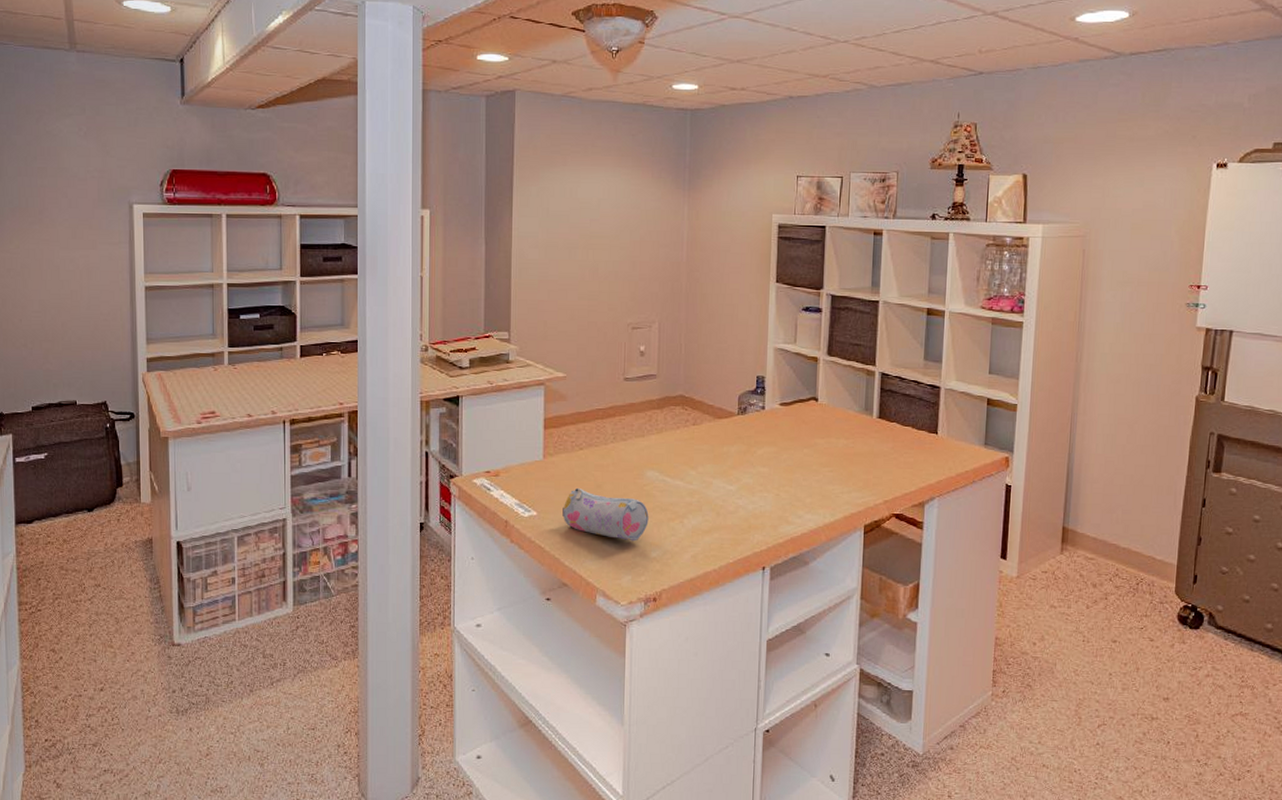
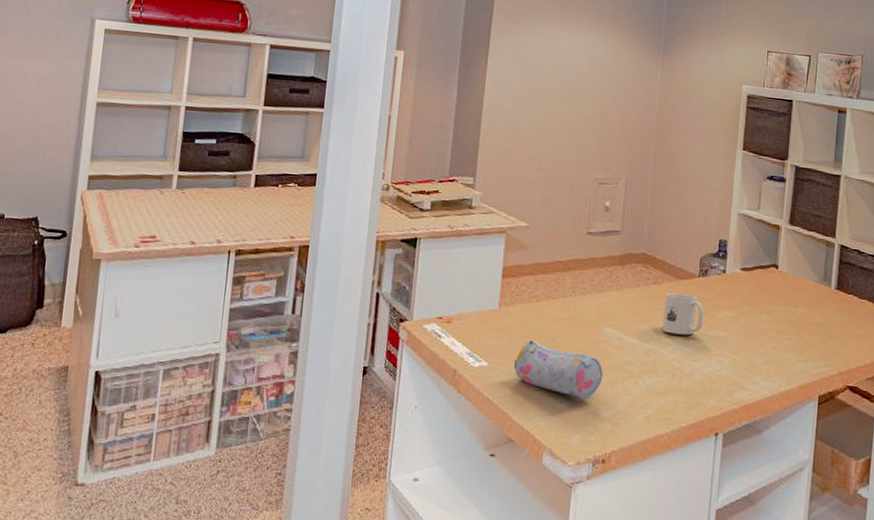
mug: none [705,432,745,474] -> present [662,293,704,335]

